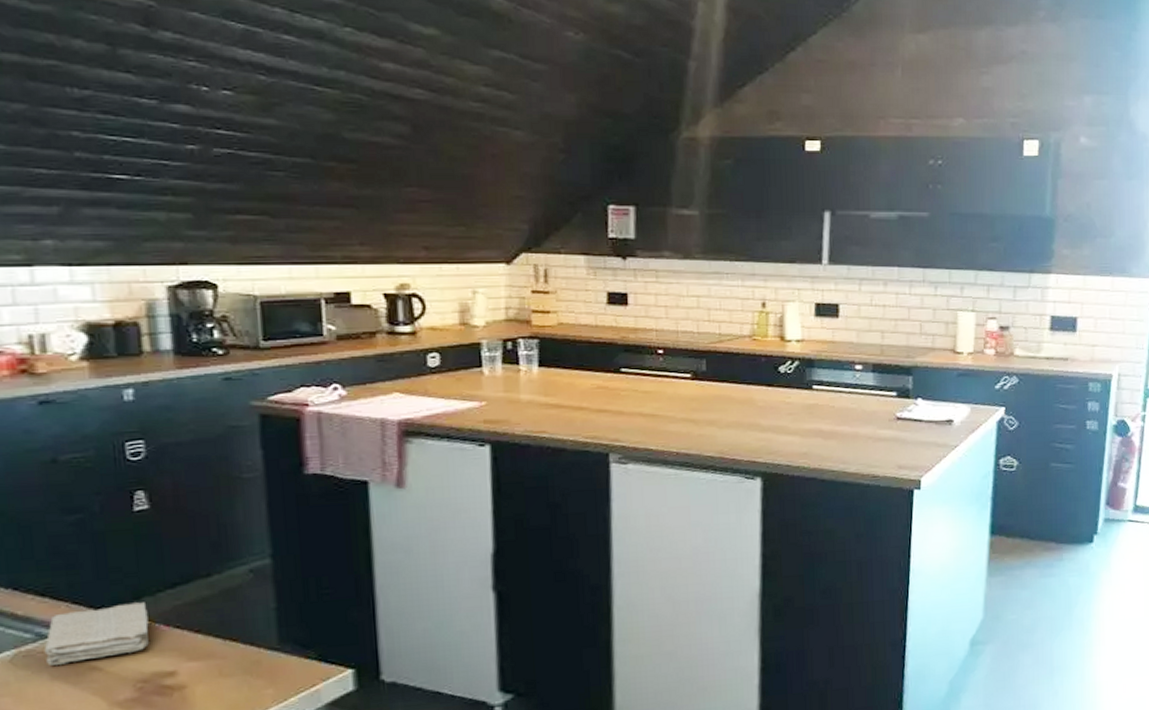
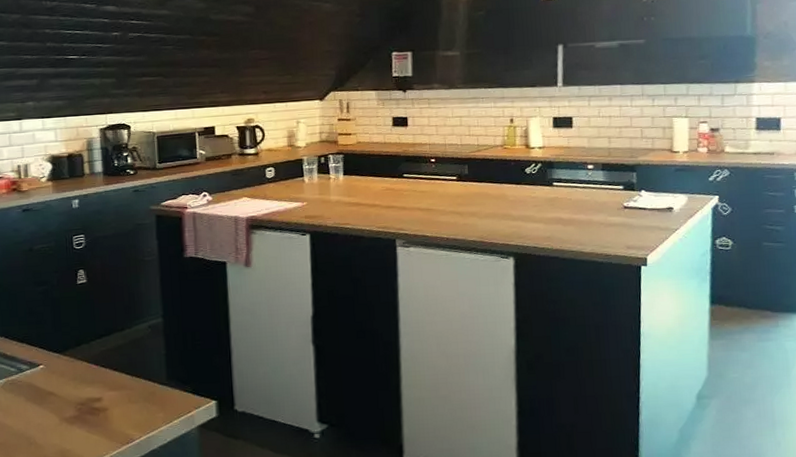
washcloth: present [43,602,149,665] -> none [22,348,85,391]

